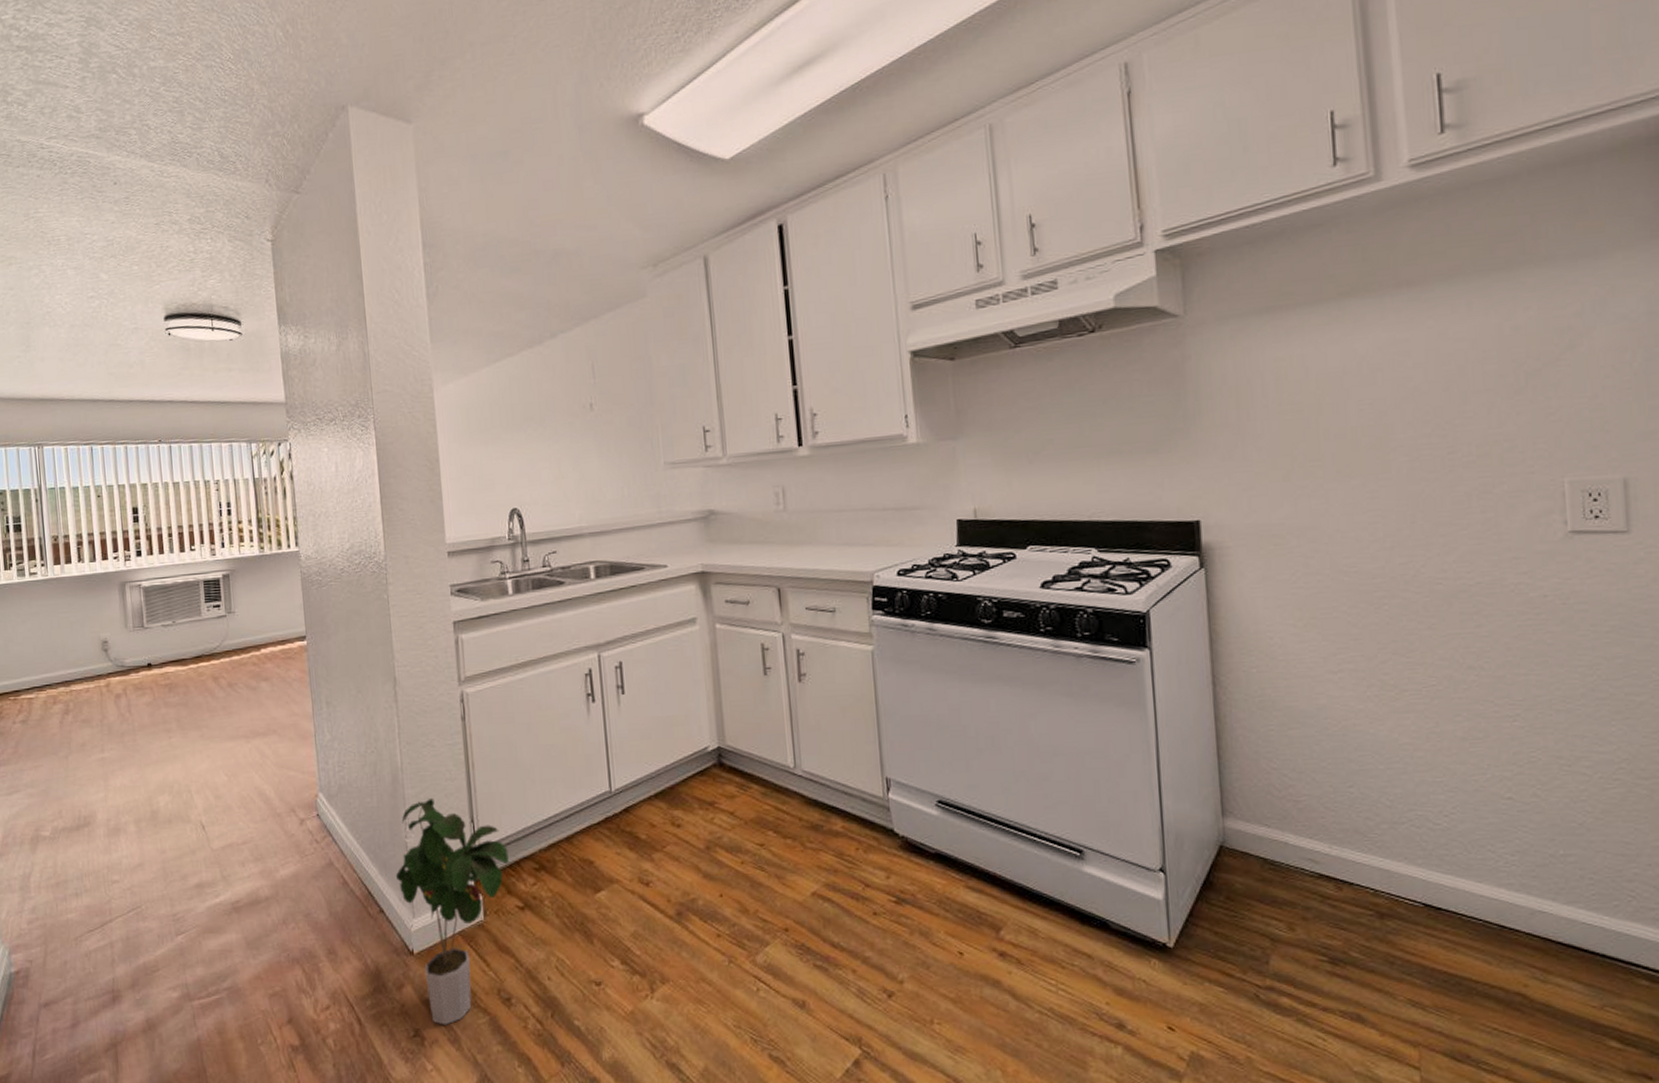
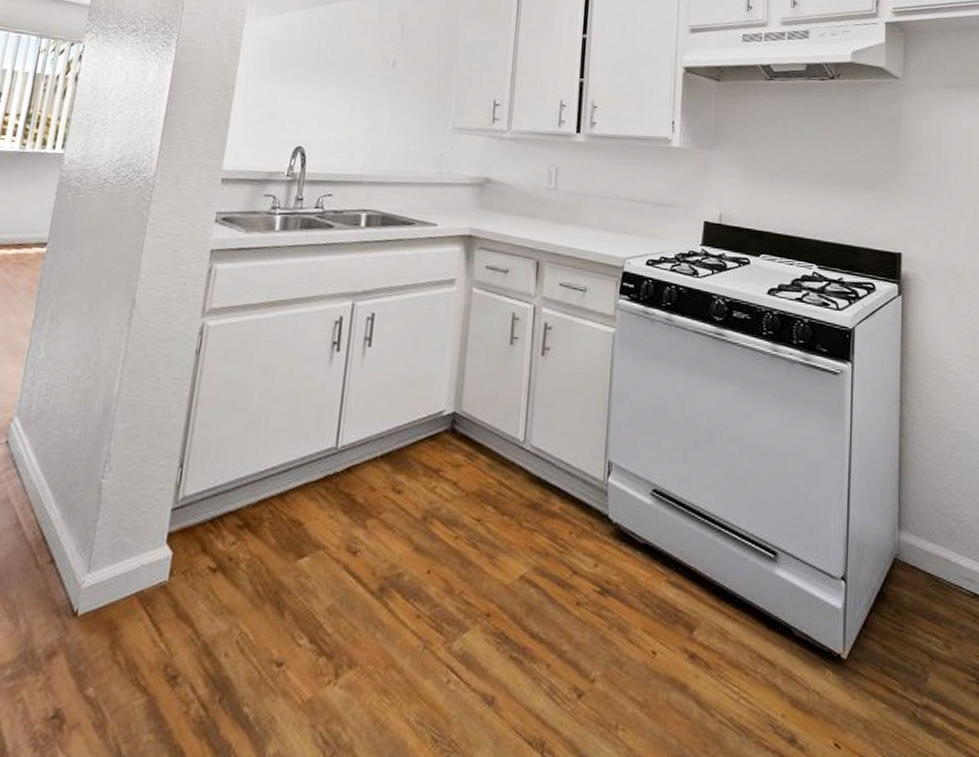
potted plant: present [395,797,509,1025] -> none [78,435,214,706]

